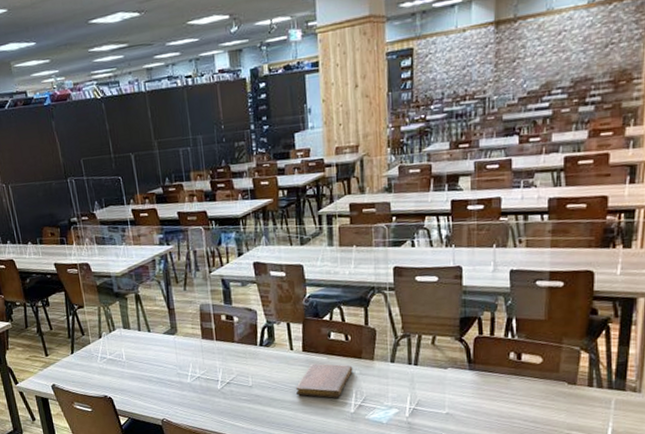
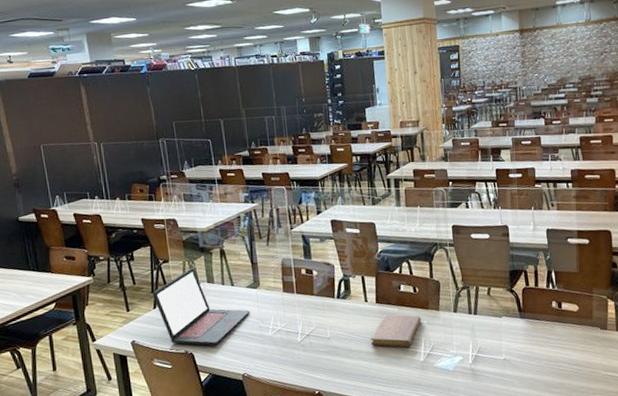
laptop: none [69,313,168,391] -> present [153,268,250,346]

